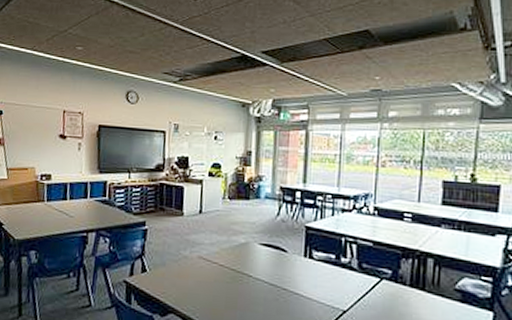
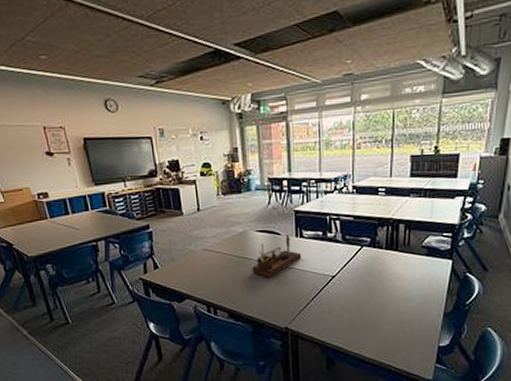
desk organizer: none [250,253,309,301] -> present [252,234,302,277]

